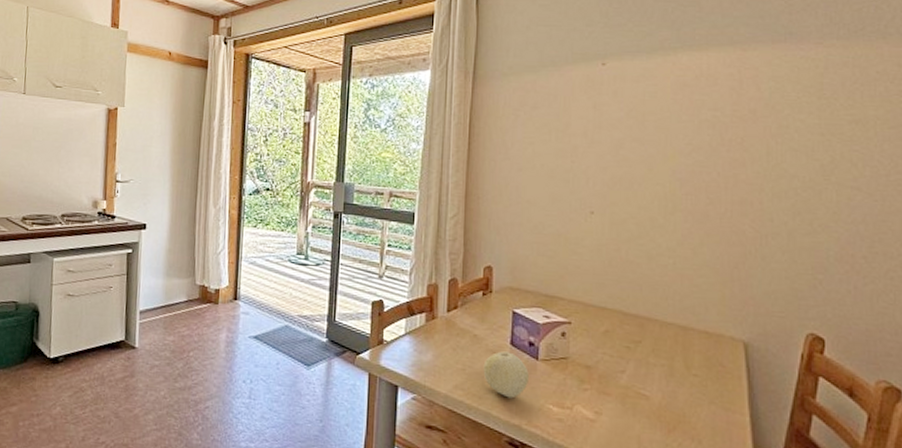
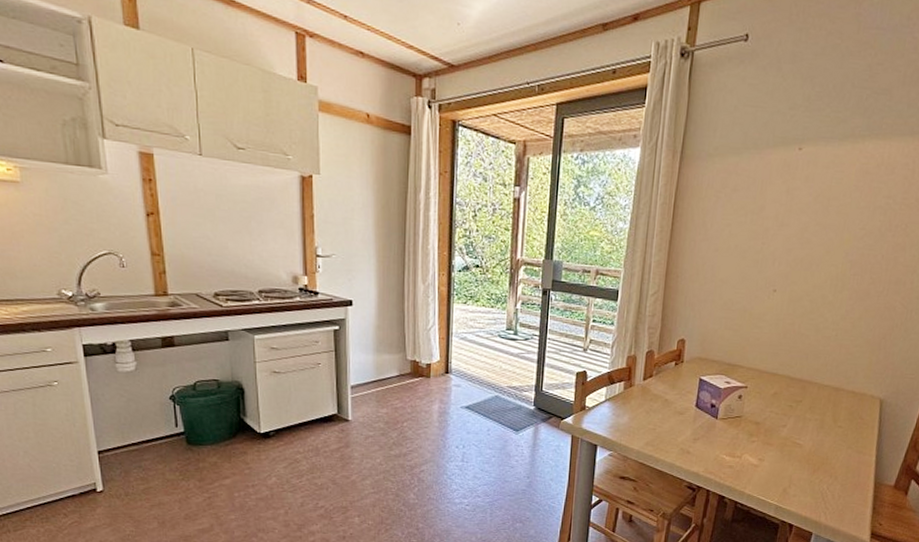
fruit: present [483,351,529,399] -> none [671,413,709,451]

